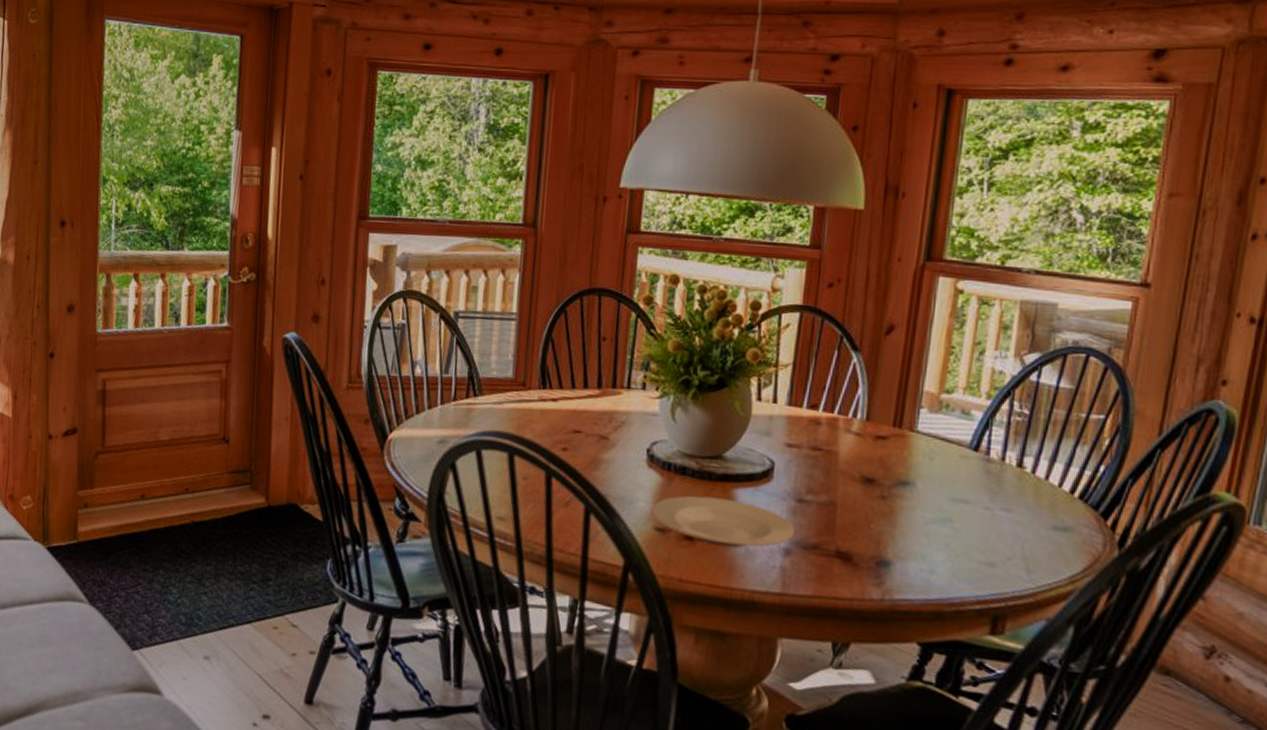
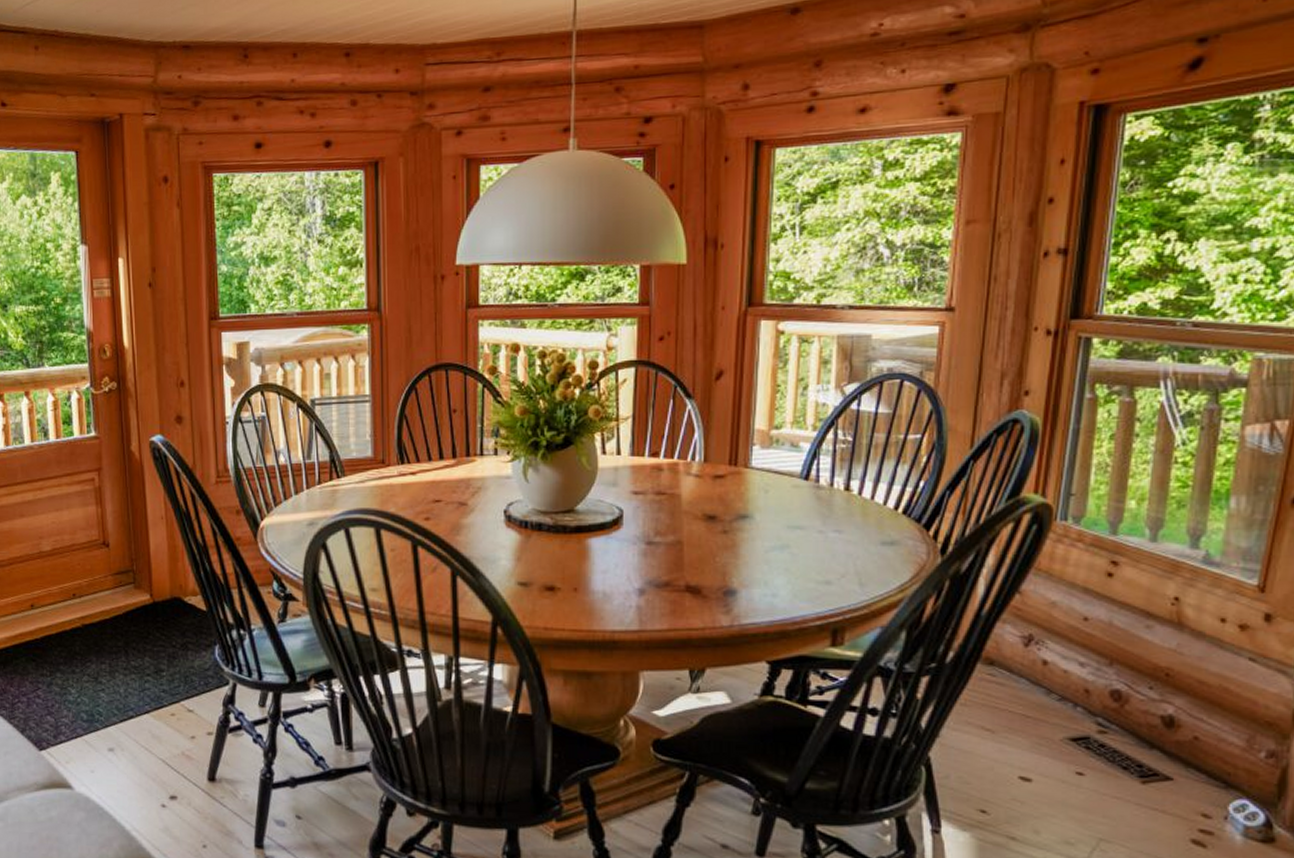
plate: present [651,495,796,548] -> none [513,549,648,594]

